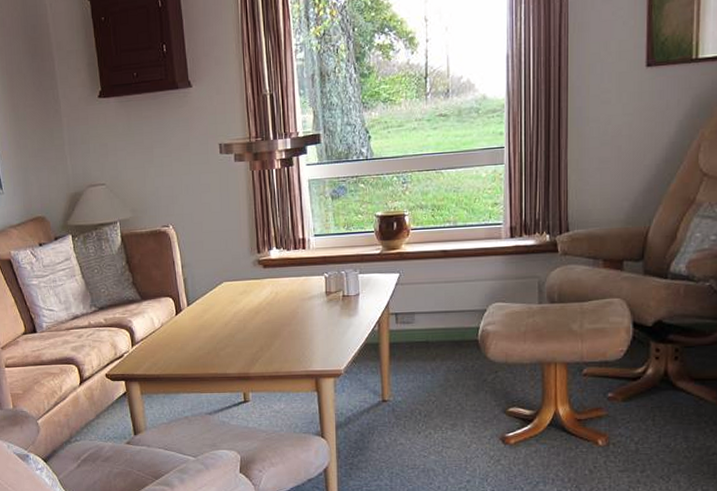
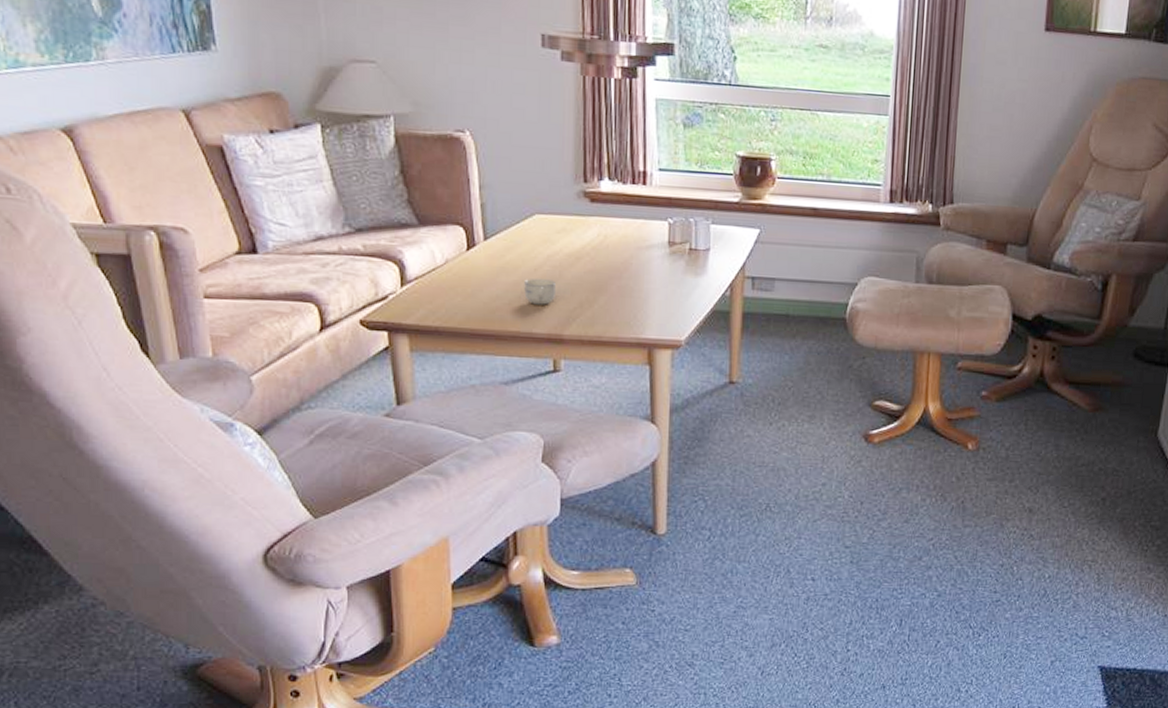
cup: none [218,330,242,352] -> present [524,278,556,305]

